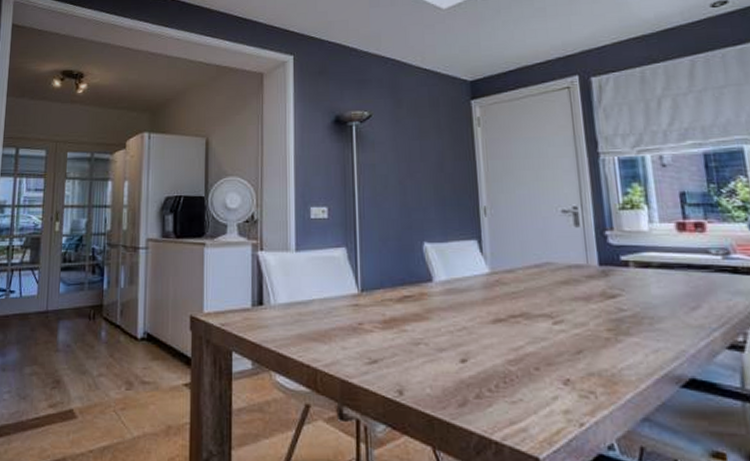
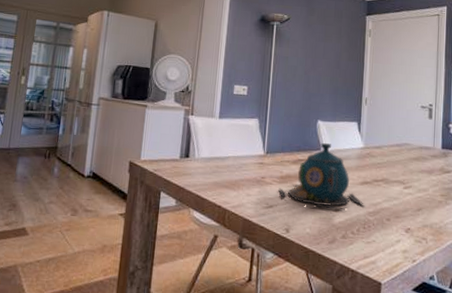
teapot: none [382,272,502,360] -> present [278,143,365,210]

